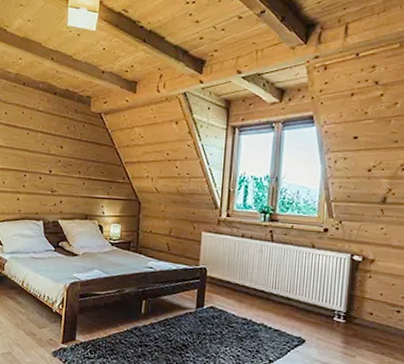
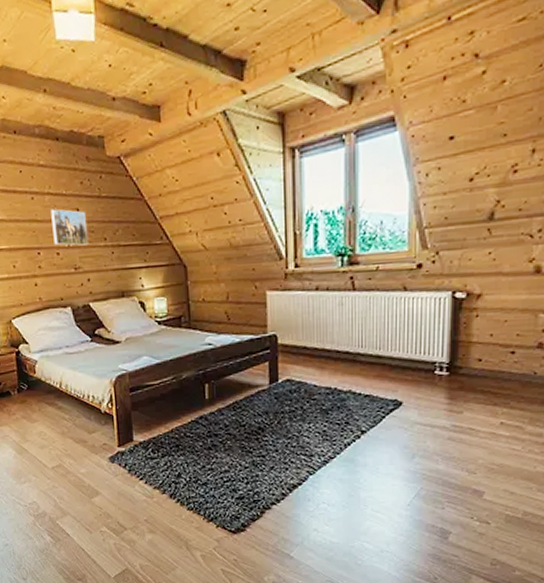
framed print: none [38,144,67,175] -> present [50,209,89,246]

